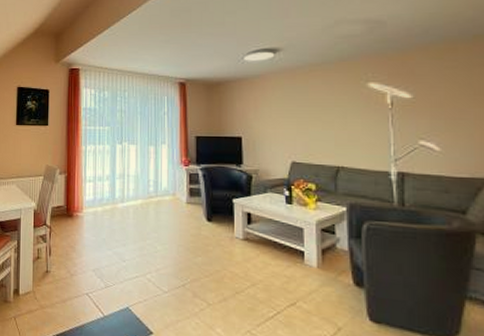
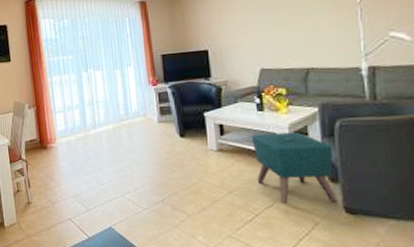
ottoman: none [278,226,362,309] -> present [251,132,338,204]

